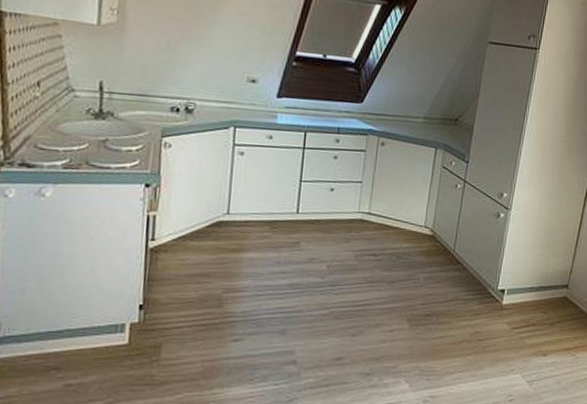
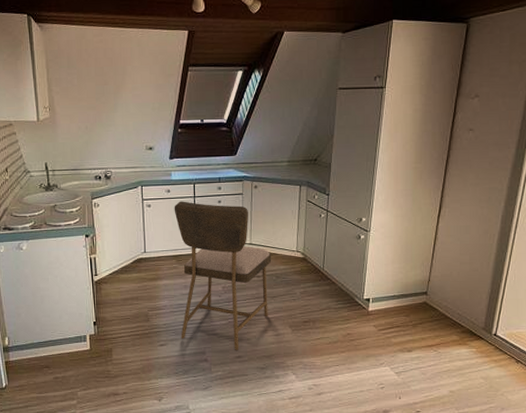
dining chair: none [263,151,394,351] -> present [174,201,272,351]

